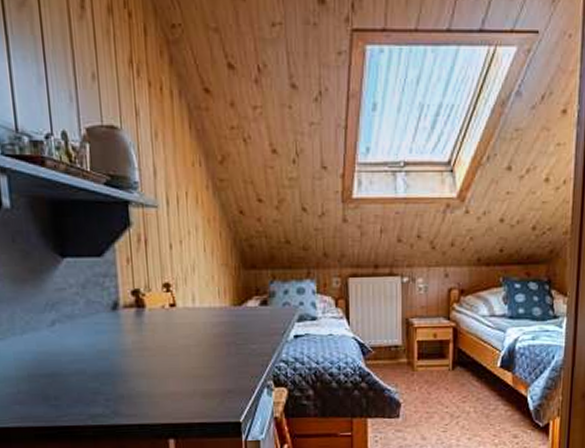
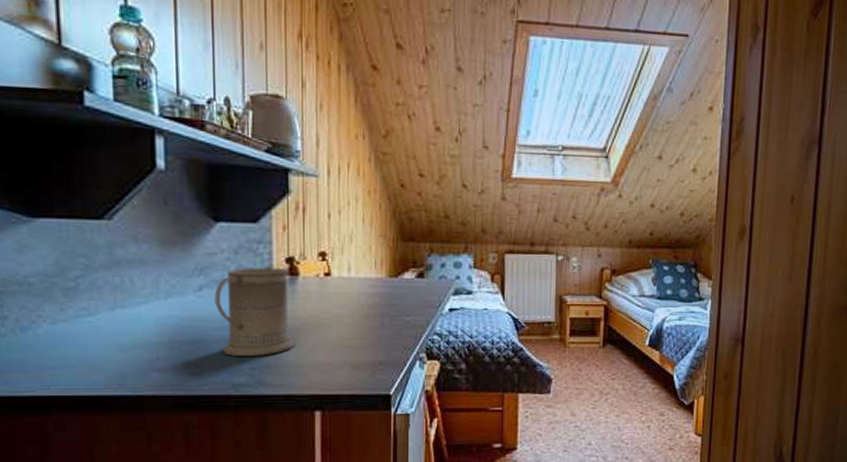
mug: none [66,300,146,388] -> present [214,267,295,356]

